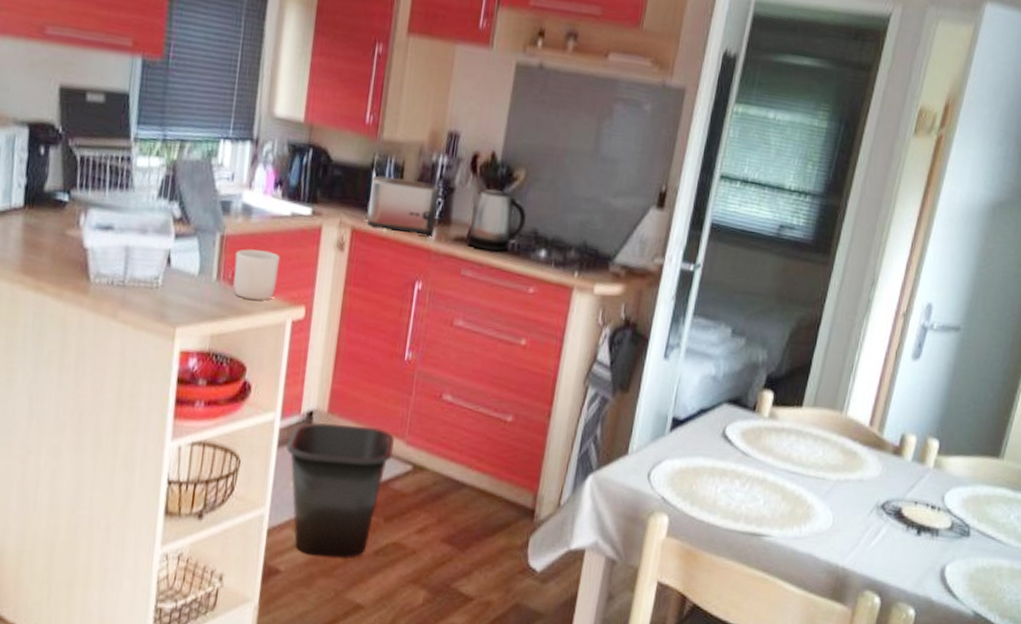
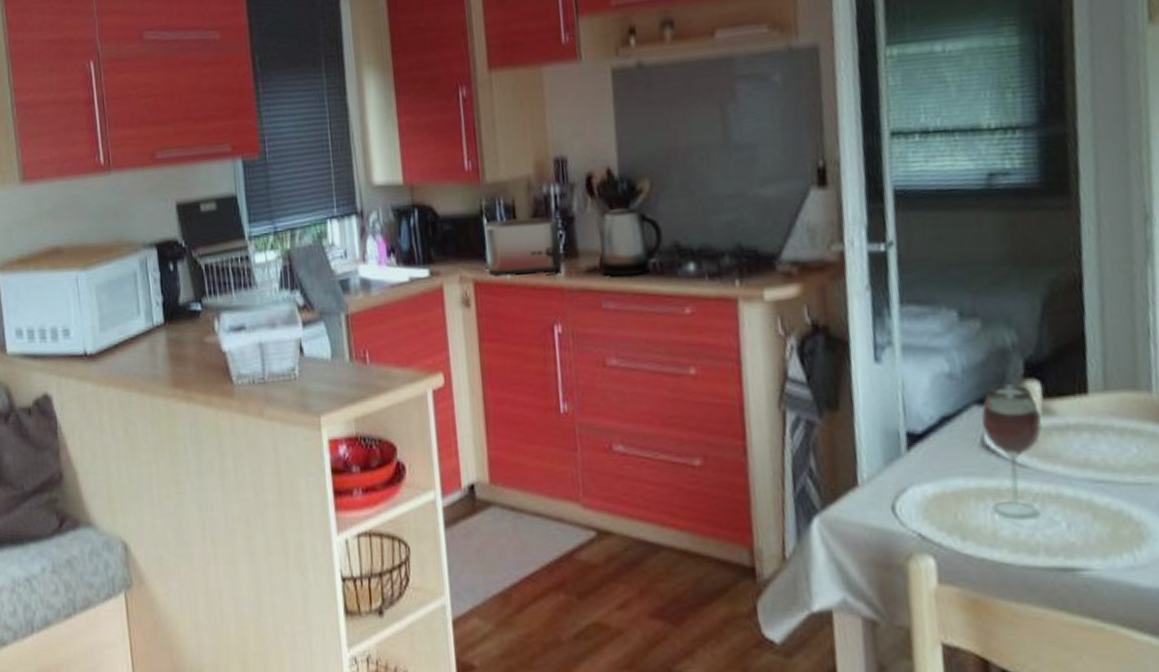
mug: present [233,249,281,301] -> none [363,322,410,375]
waste bin: present [286,422,394,557] -> none [454,493,571,645]
wineglass: none [717,390,768,496] -> present [981,383,1042,521]

